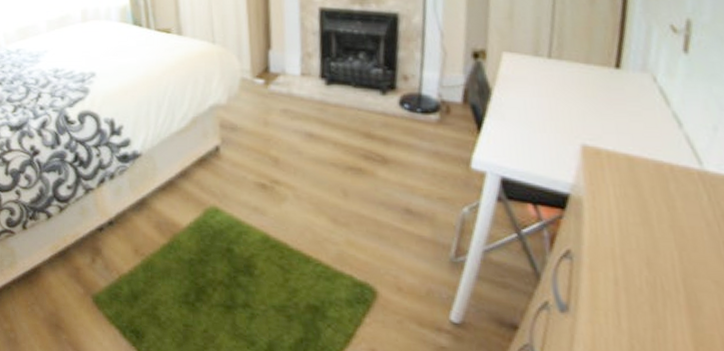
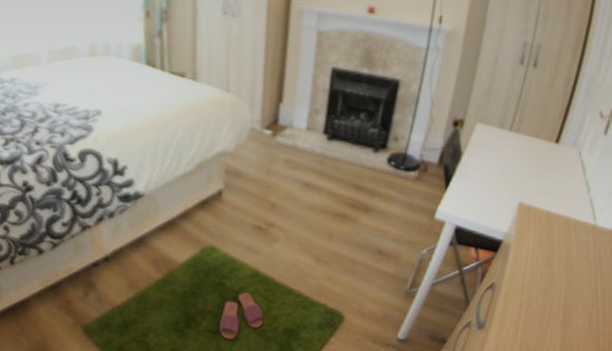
slippers: none [231,260,282,317] -> present [218,292,264,340]

